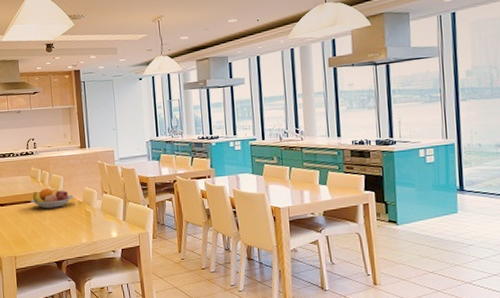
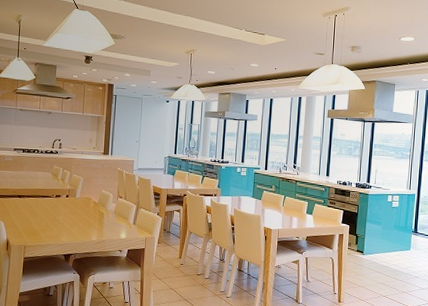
fruit bowl: present [30,188,74,209] -> none [48,186,91,205]

